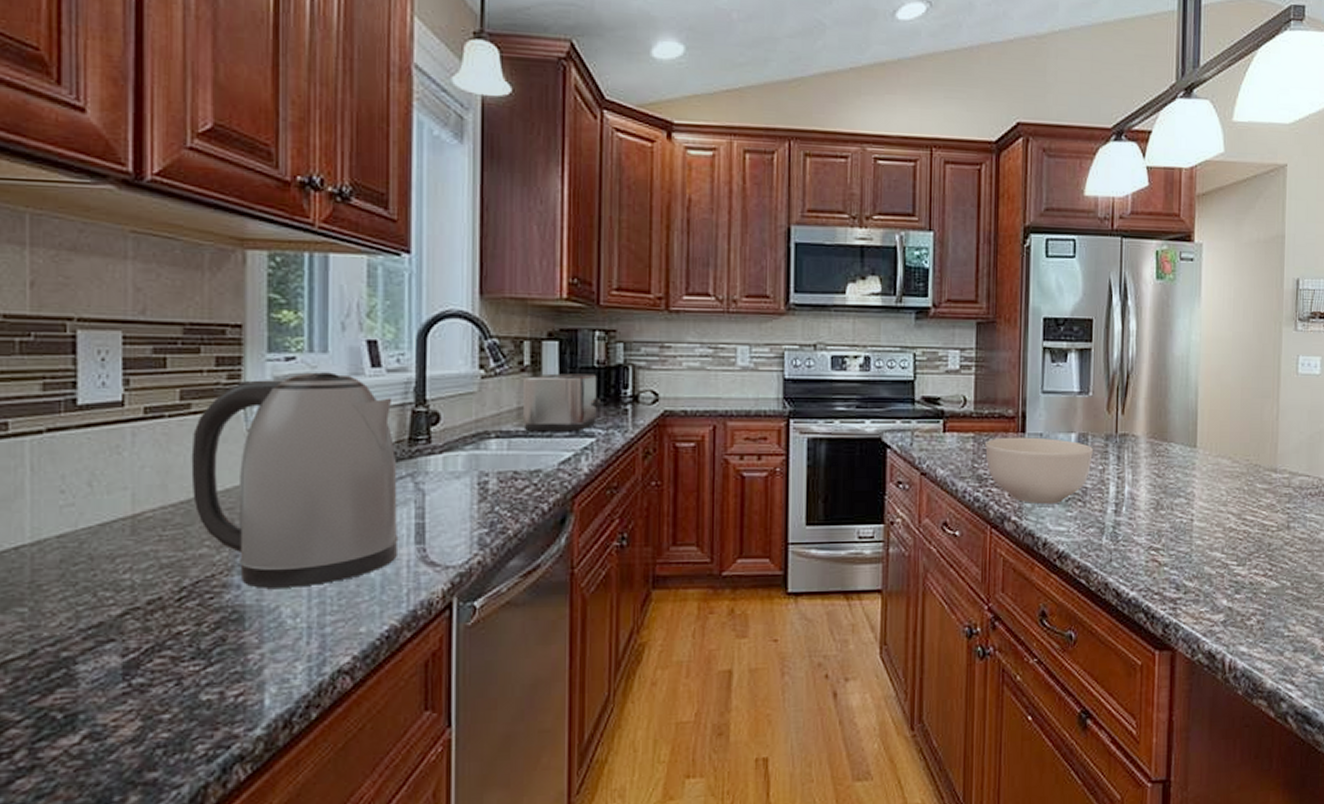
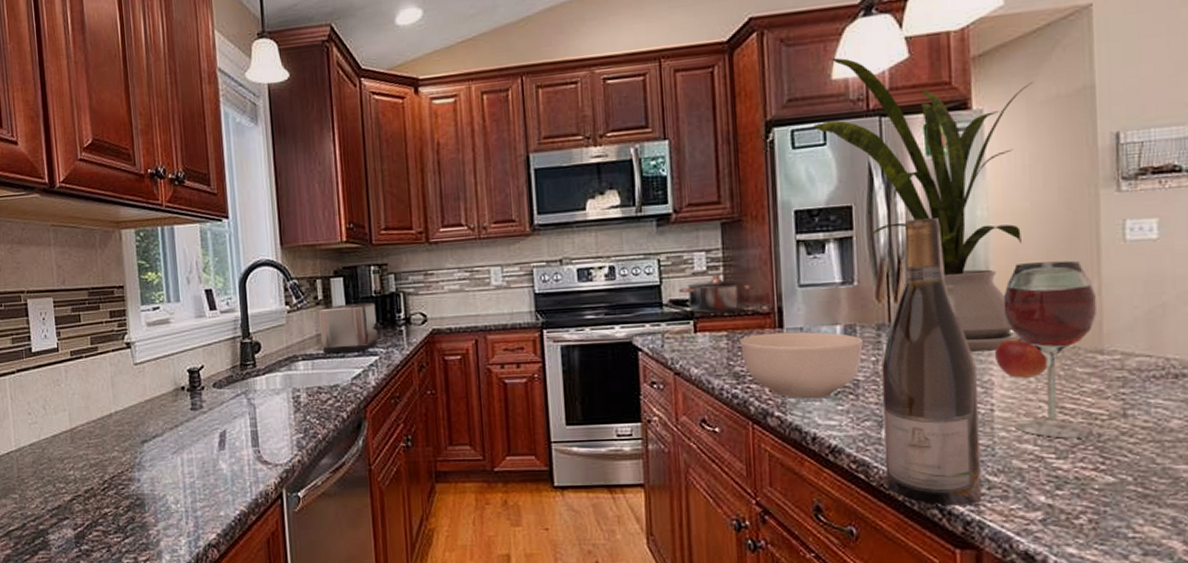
kettle: present [191,372,399,588] -> none [101,316,241,481]
cooking pot: none [931,374,1003,414] -> present [678,274,756,314]
house plant: none [1063,175,1241,465] -> present [811,57,1034,352]
wine bottle: none [1103,338,1183,610] -> present [881,218,982,506]
apple: none [1197,455,1236,491] -> present [994,339,1048,378]
wineglass: none [1206,387,1275,547] -> present [1003,260,1098,439]

